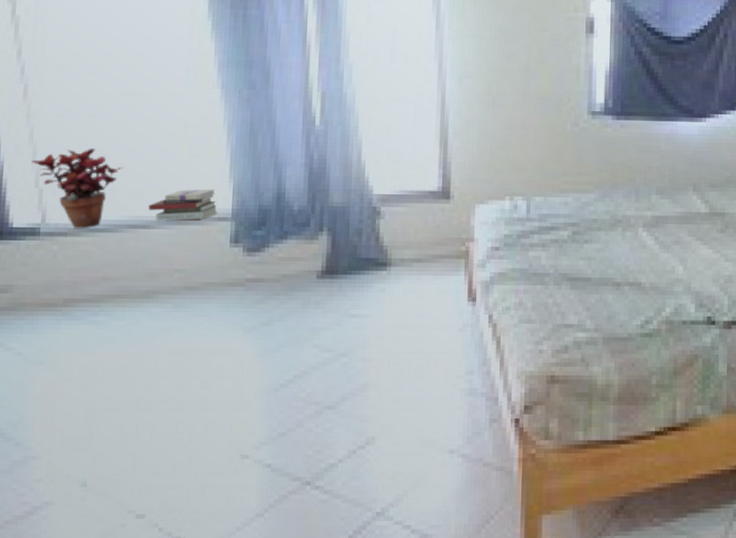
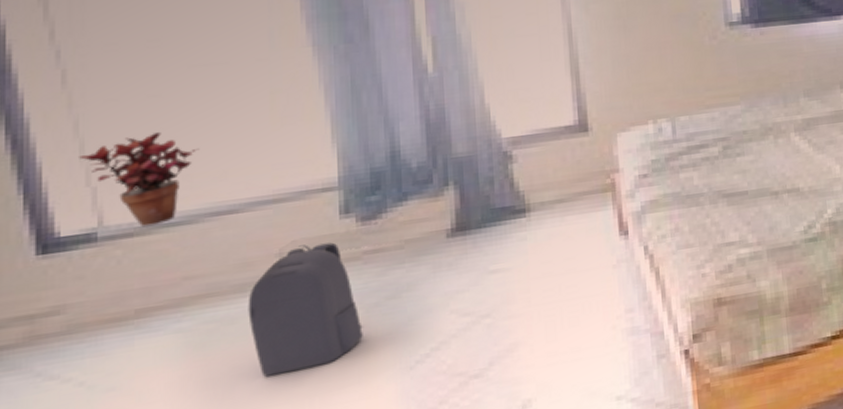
books: present [148,189,218,222] -> none [235,157,322,204]
backpack: none [149,265,240,375] -> present [248,242,363,377]

